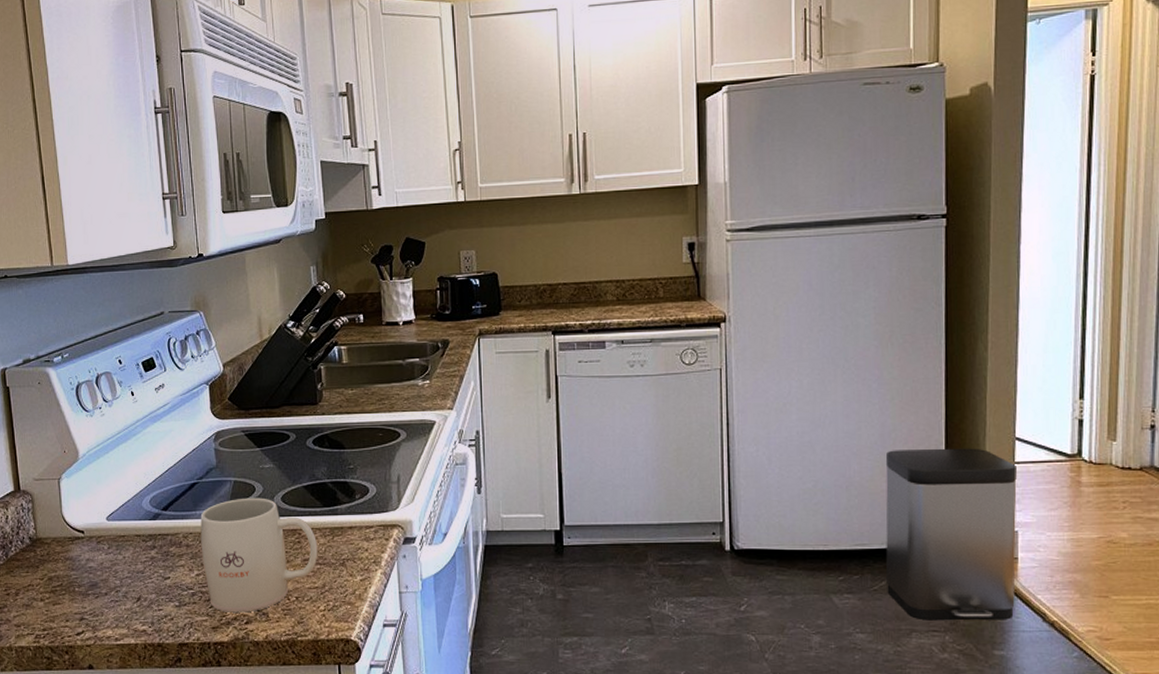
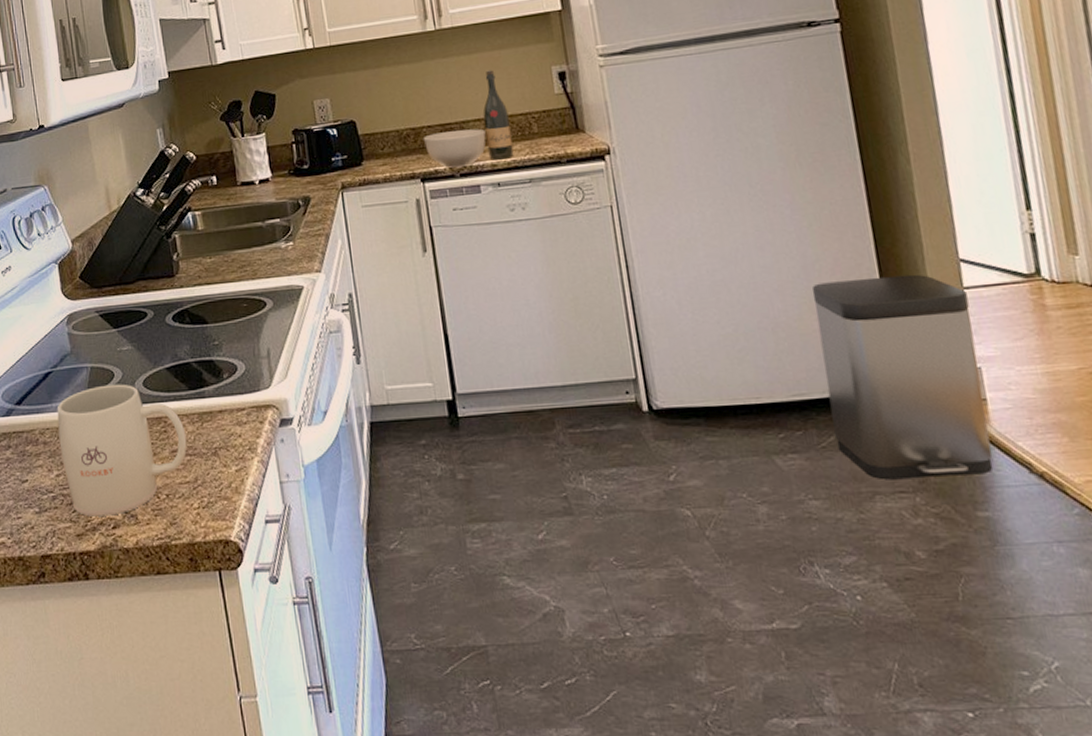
bowl: none [558,289,616,324] -> present [422,128,486,169]
wine bottle: none [615,235,639,320] -> present [482,70,514,160]

